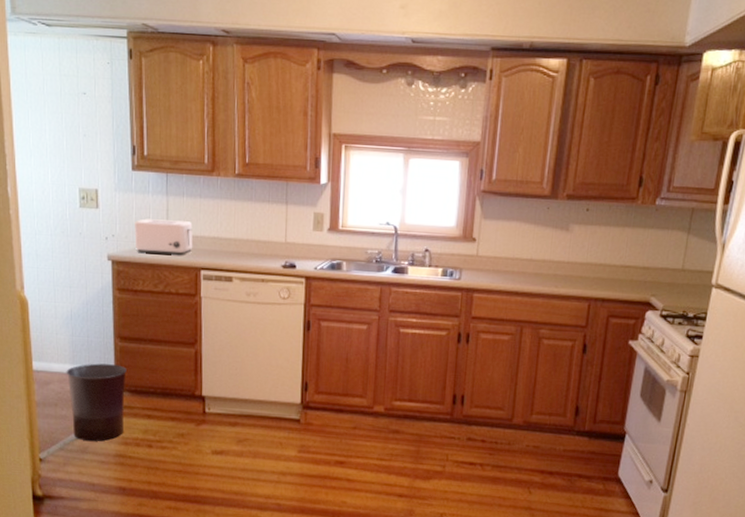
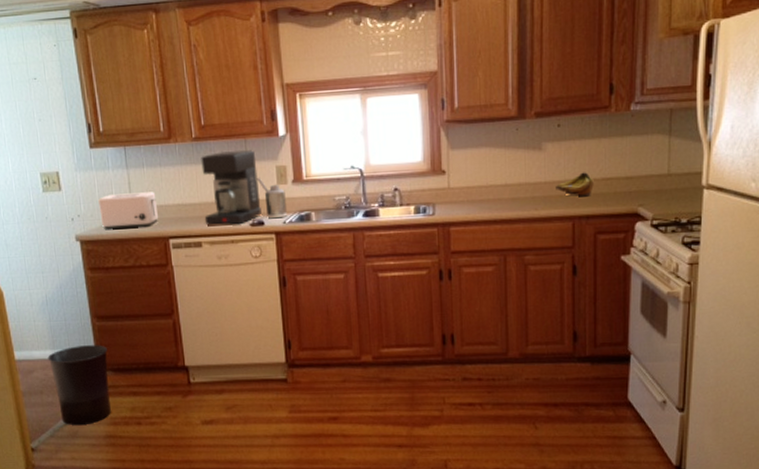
coffee maker: none [238,190,295,264] -> present [201,149,262,225]
soap dispenser: none [293,221,320,264] -> present [256,177,288,219]
fruit: none [577,257,614,281] -> present [556,172,595,197]

